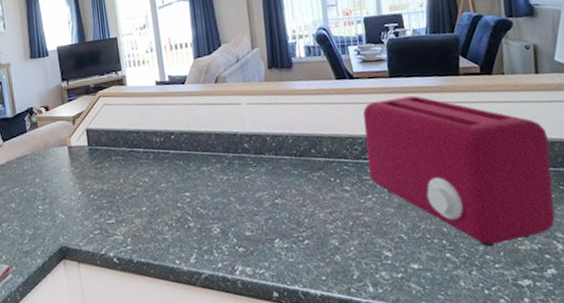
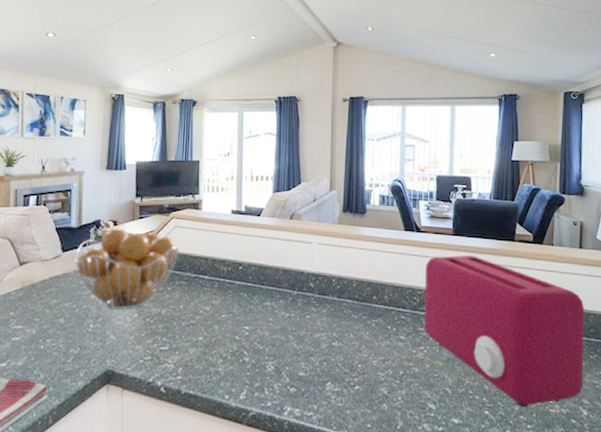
fruit basket: none [15,113,111,190] -> present [74,228,179,311]

